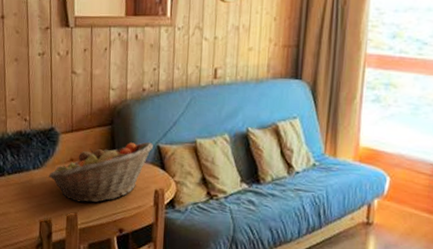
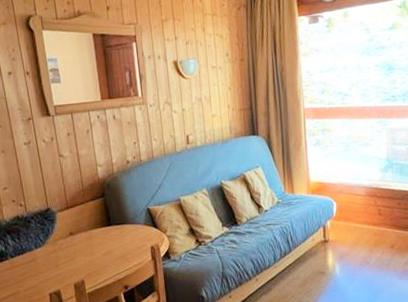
fruit basket: present [48,142,154,203] -> none [51,206,144,270]

